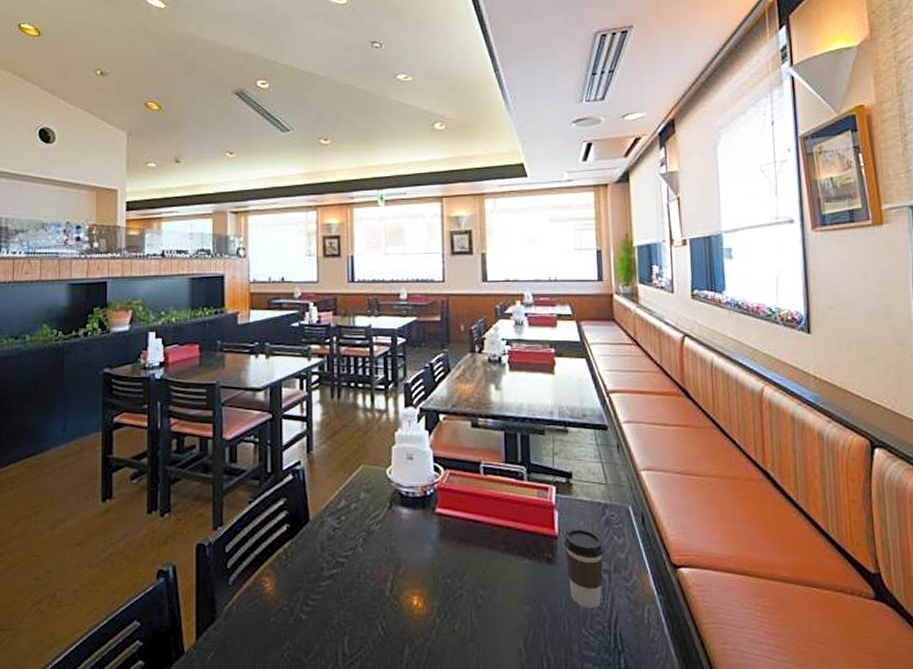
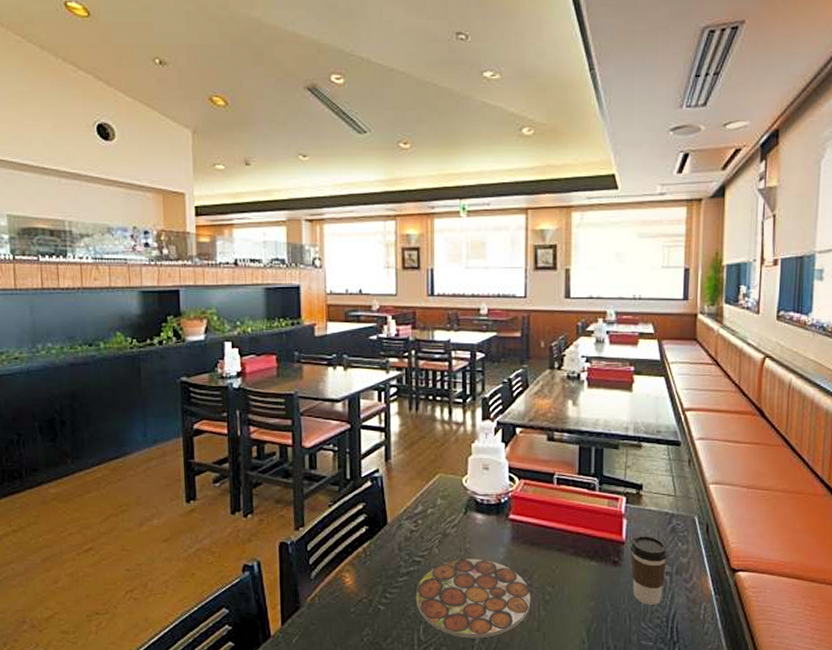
plate: none [339,558,463,652] -> present [415,558,531,639]

